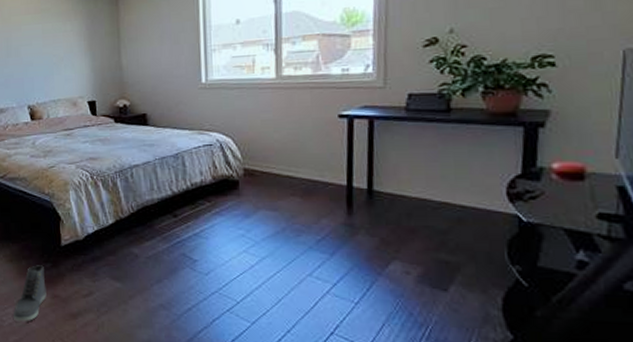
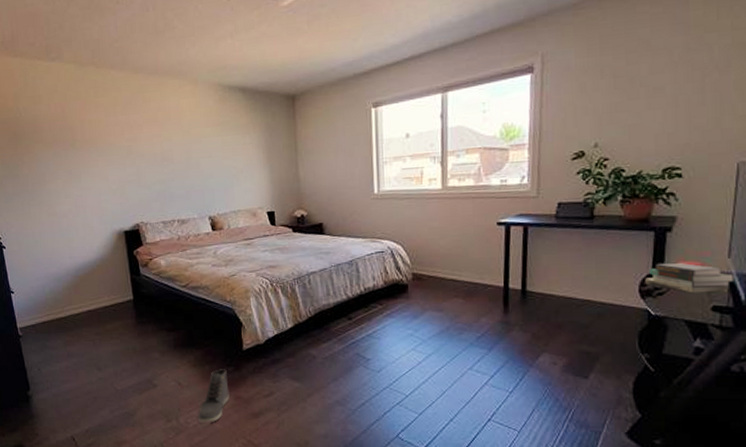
books: none [514,163,624,198] -> present [645,263,734,294]

